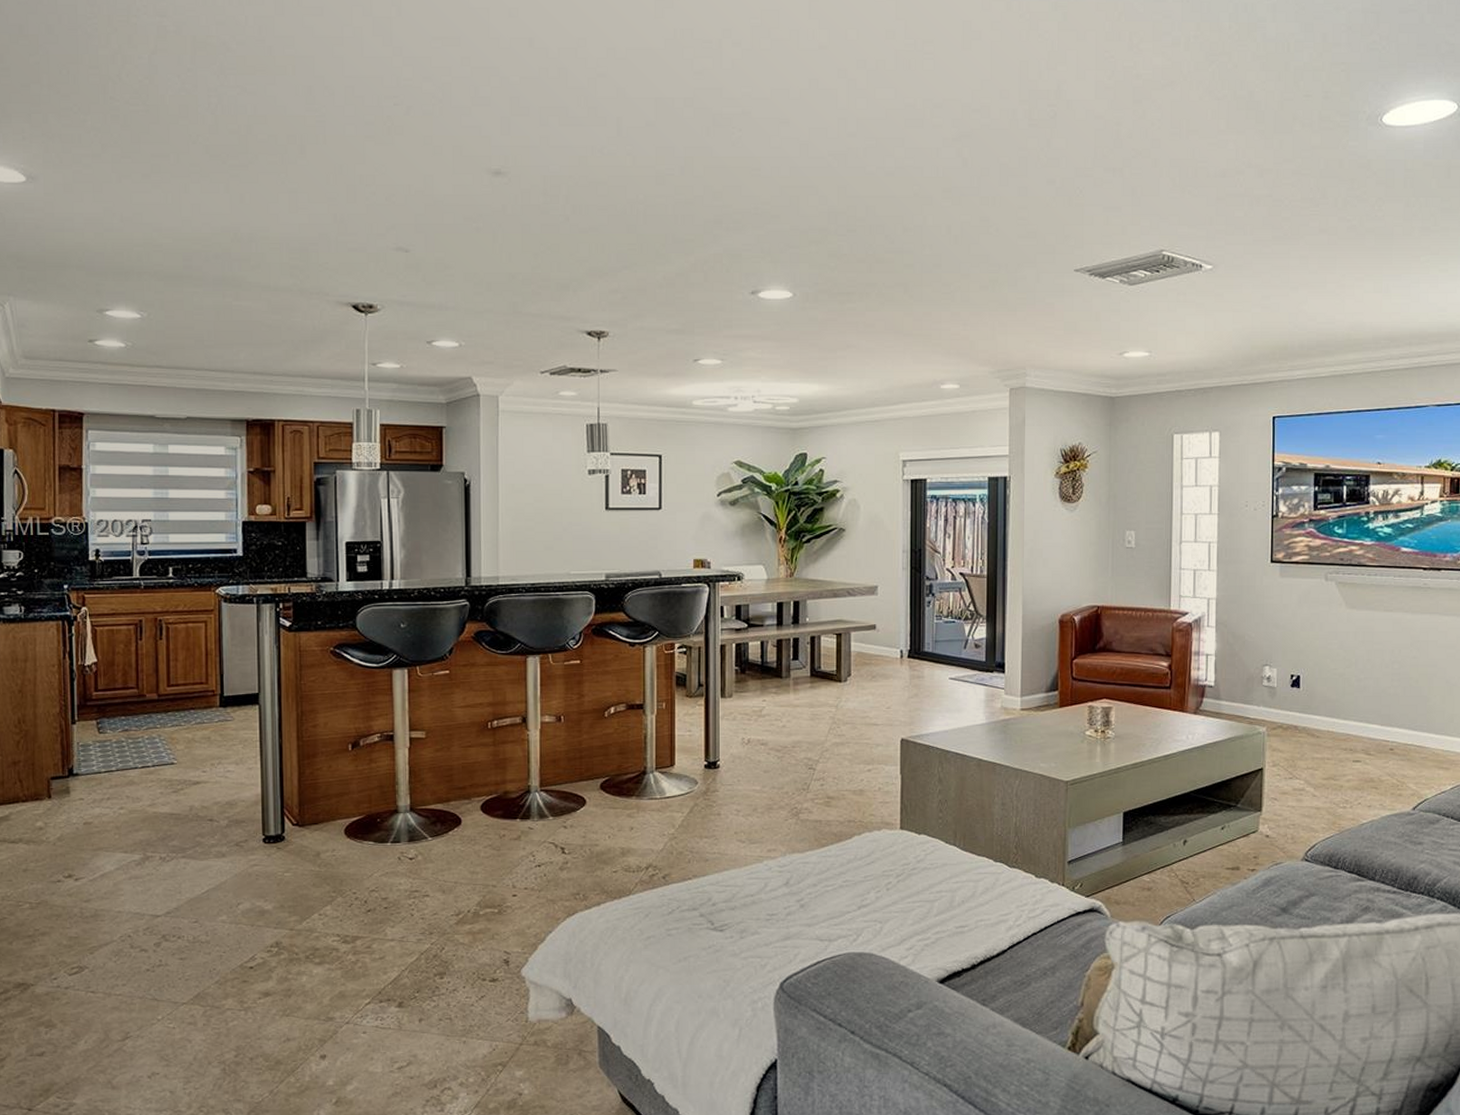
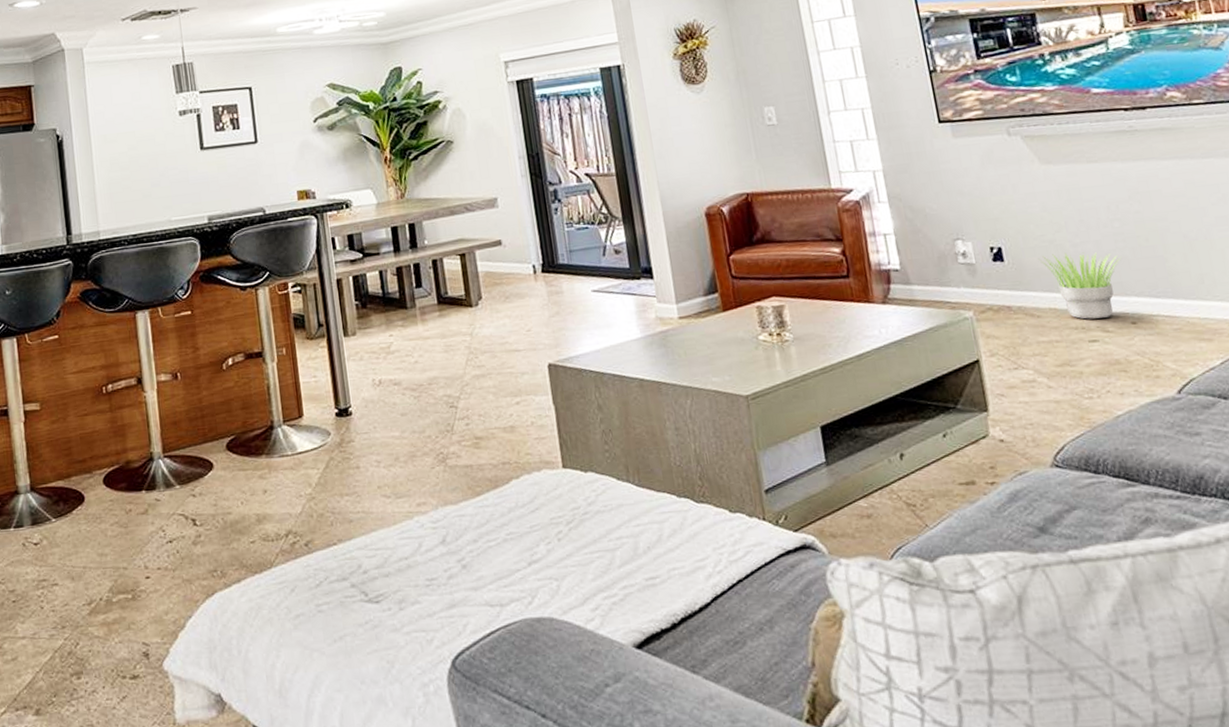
potted plant: none [1328,685,1393,744] -> present [1039,252,1121,320]

